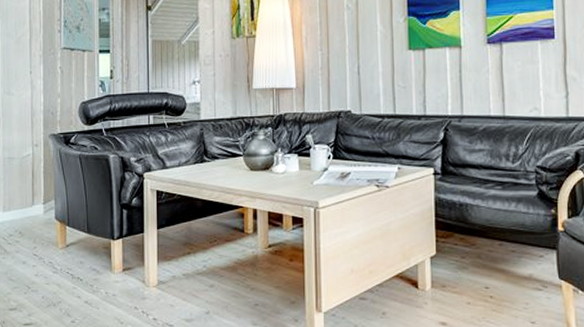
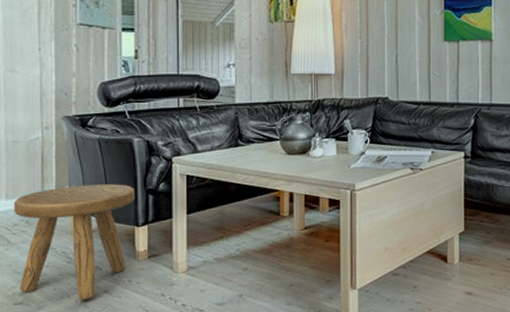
stool: none [9,198,111,309] -> present [13,184,135,300]

